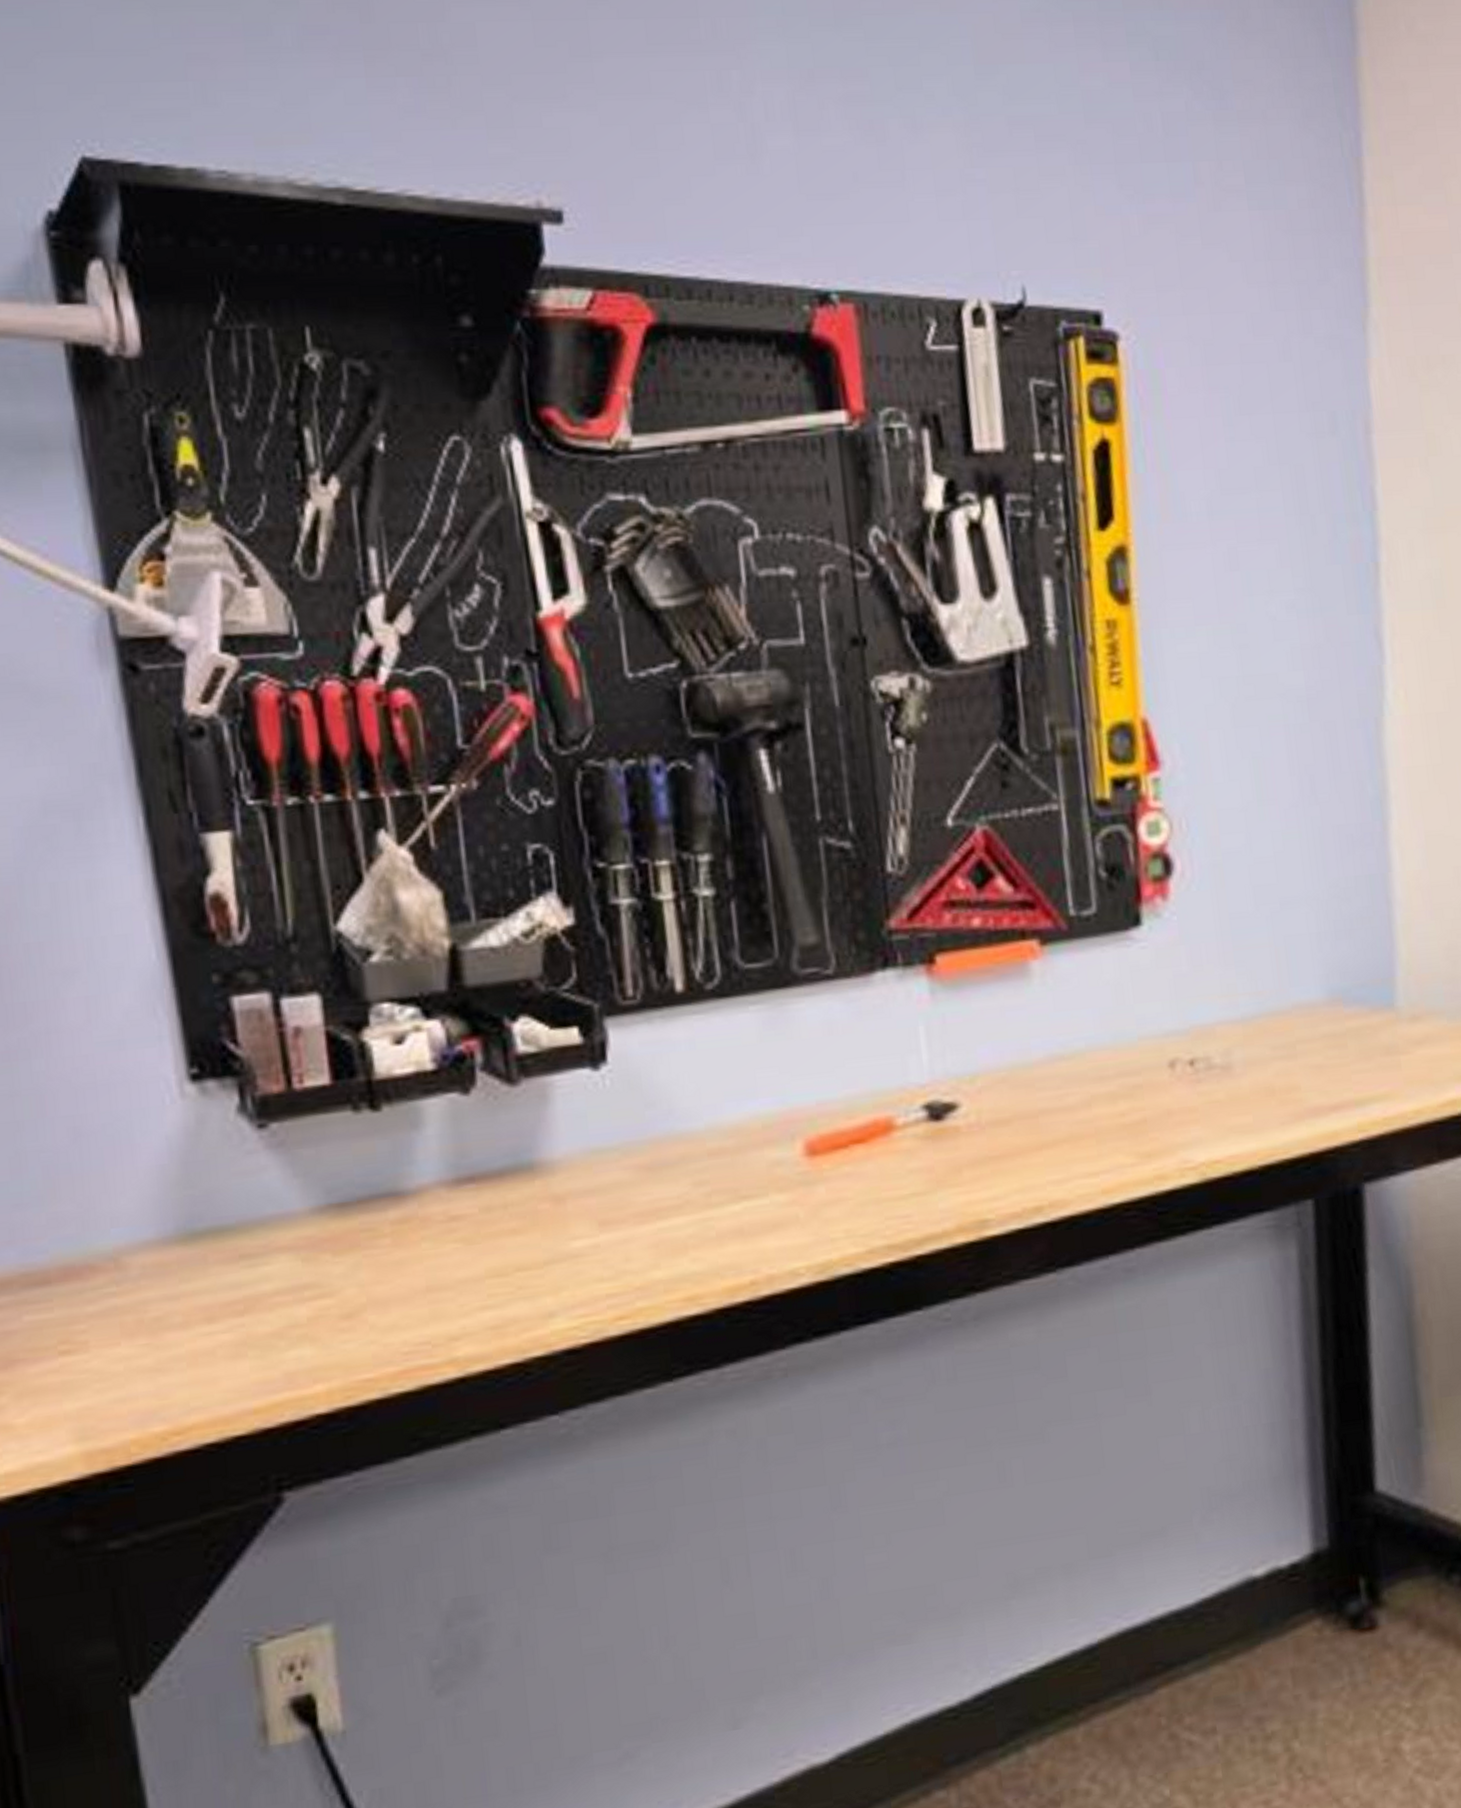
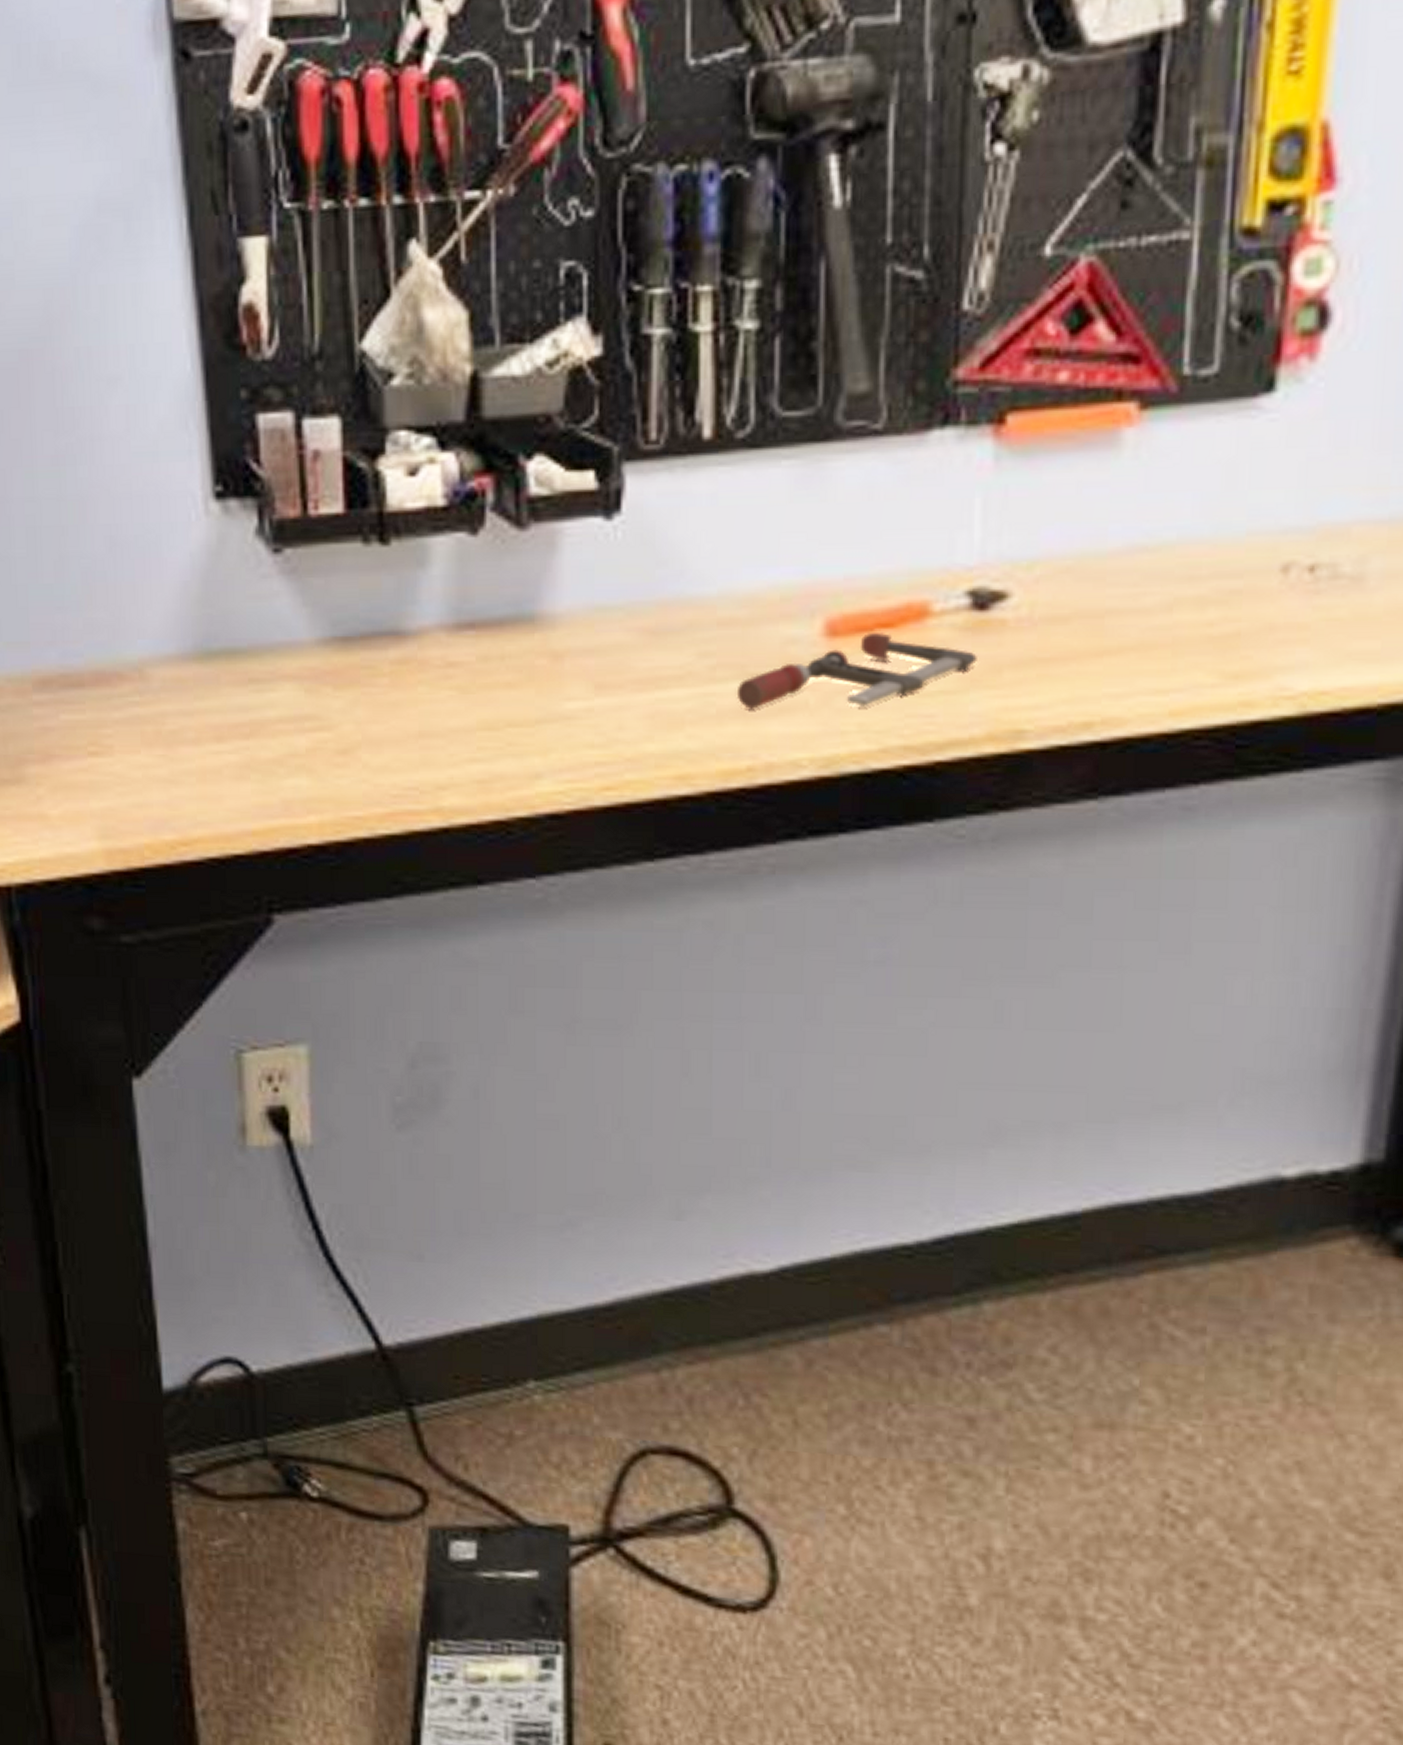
clamp: none [732,1148,940,1228] -> present [736,633,977,709]

